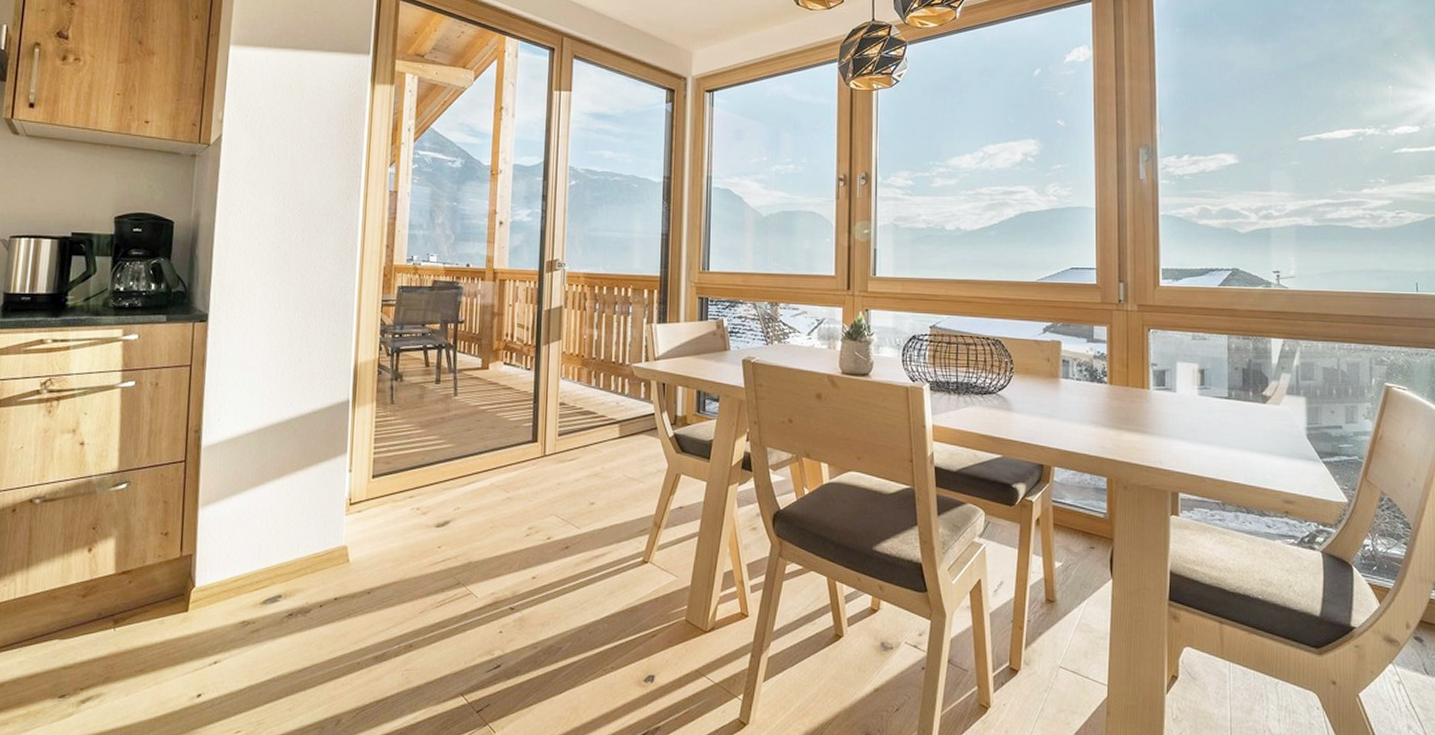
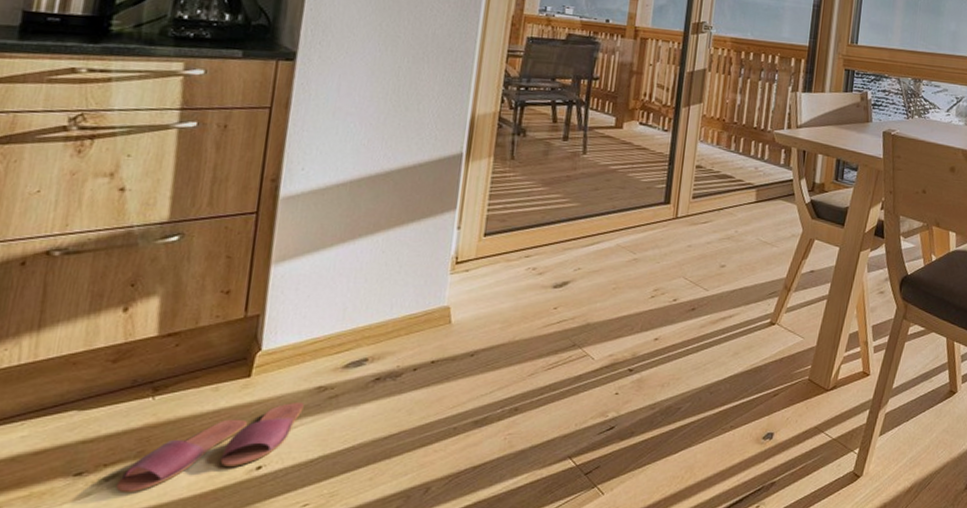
slippers: none [90,635,232,715] -> present [116,401,304,494]

